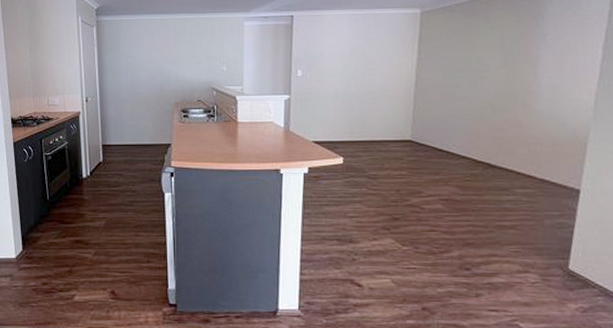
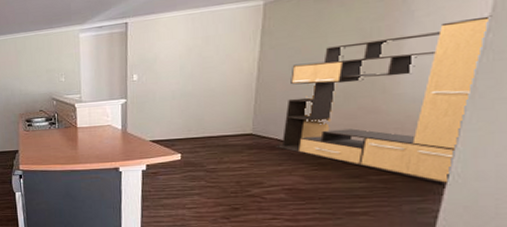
media console: none [432,45,605,201] -> present [275,15,492,185]

